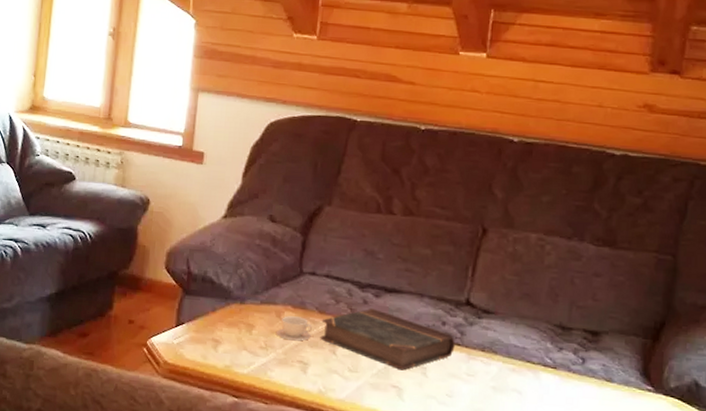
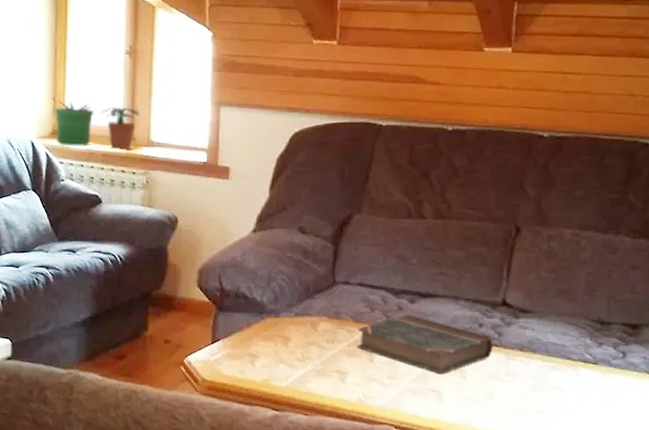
planter: none [34,76,74,123] -> present [54,100,94,146]
potted plant: none [81,86,119,130] -> present [101,107,140,150]
teacup: present [275,316,312,341] -> none [312,326,348,351]

